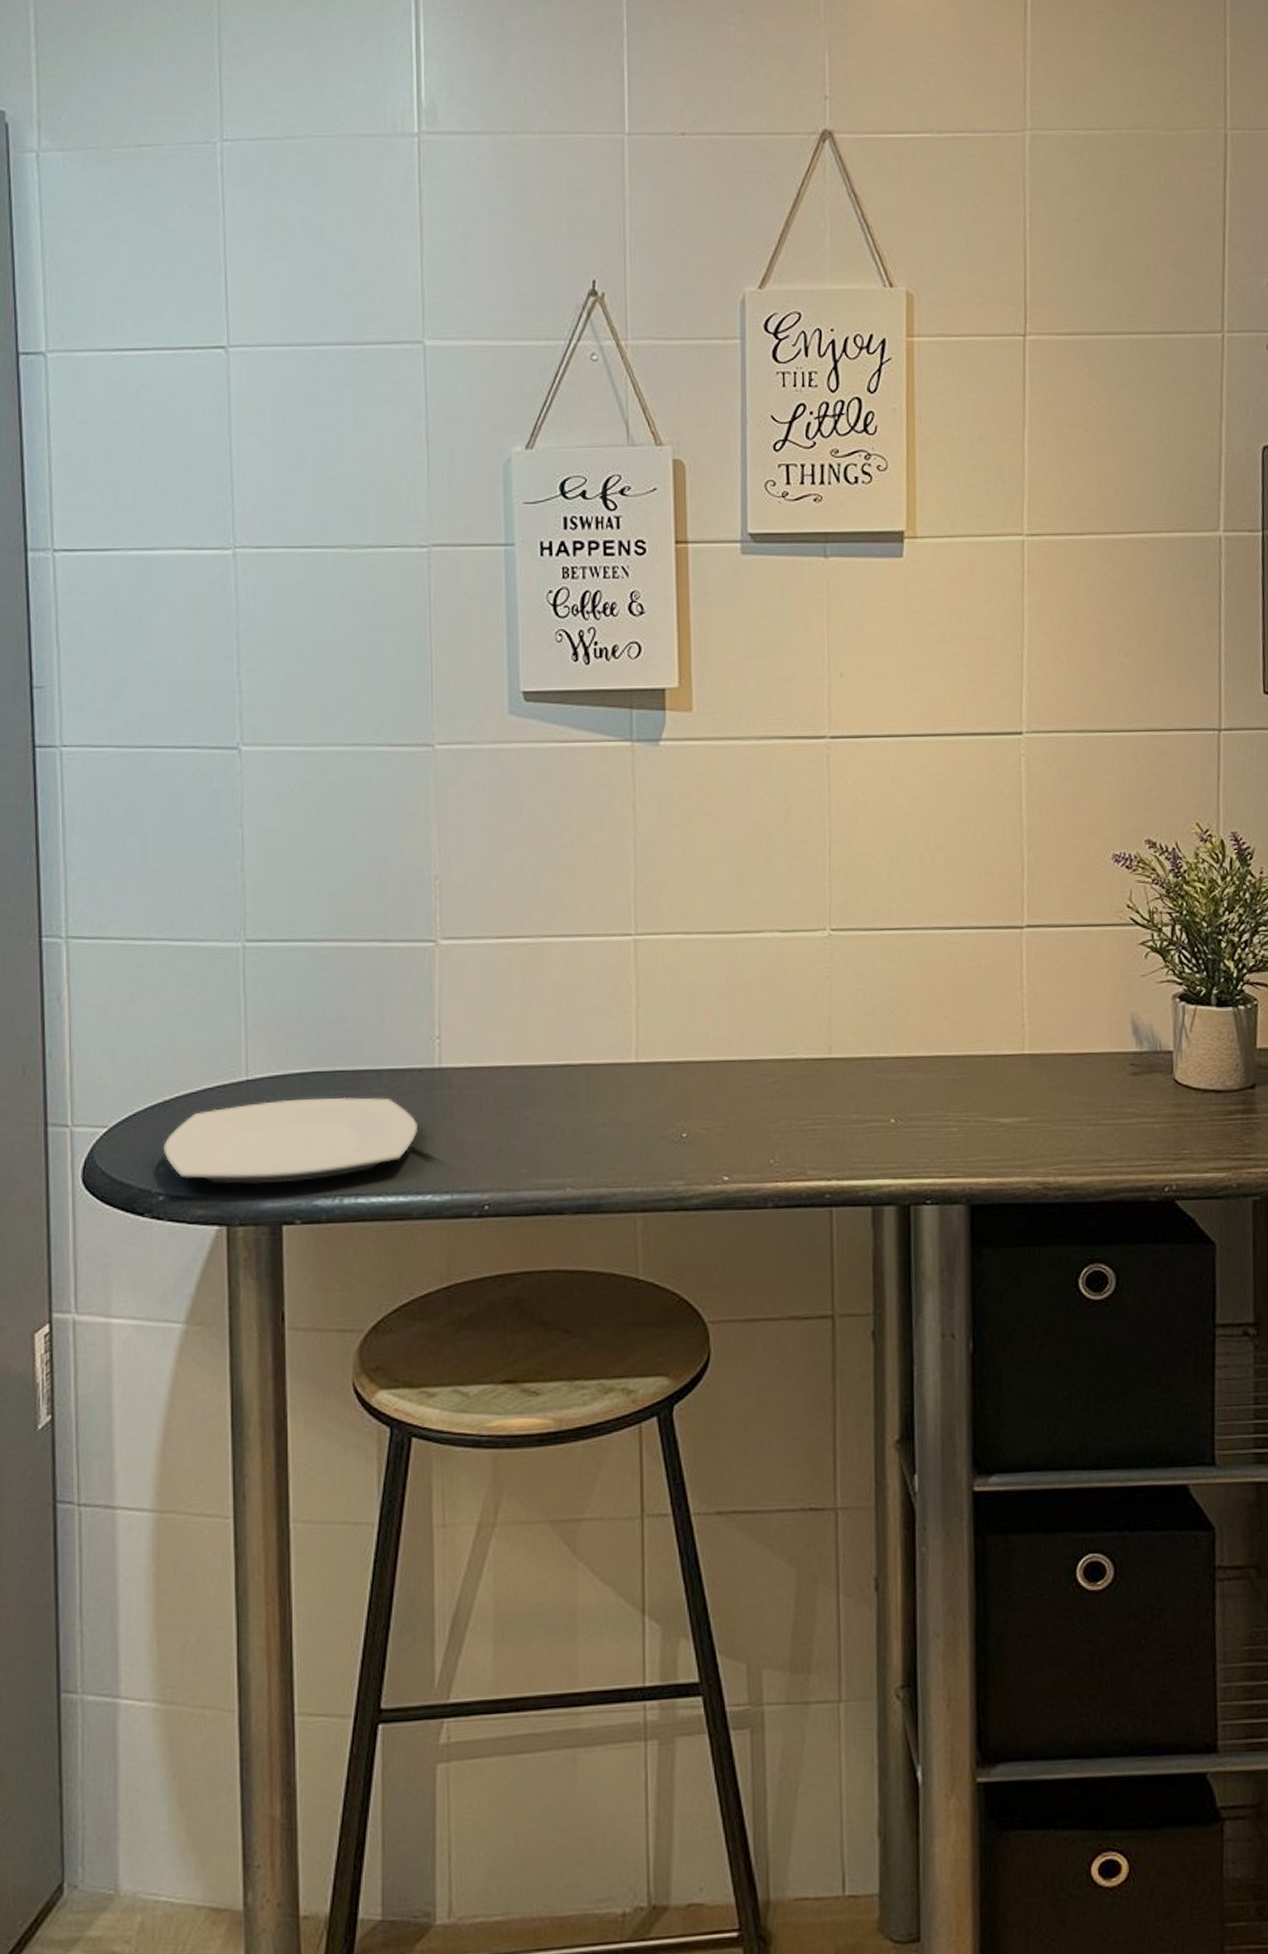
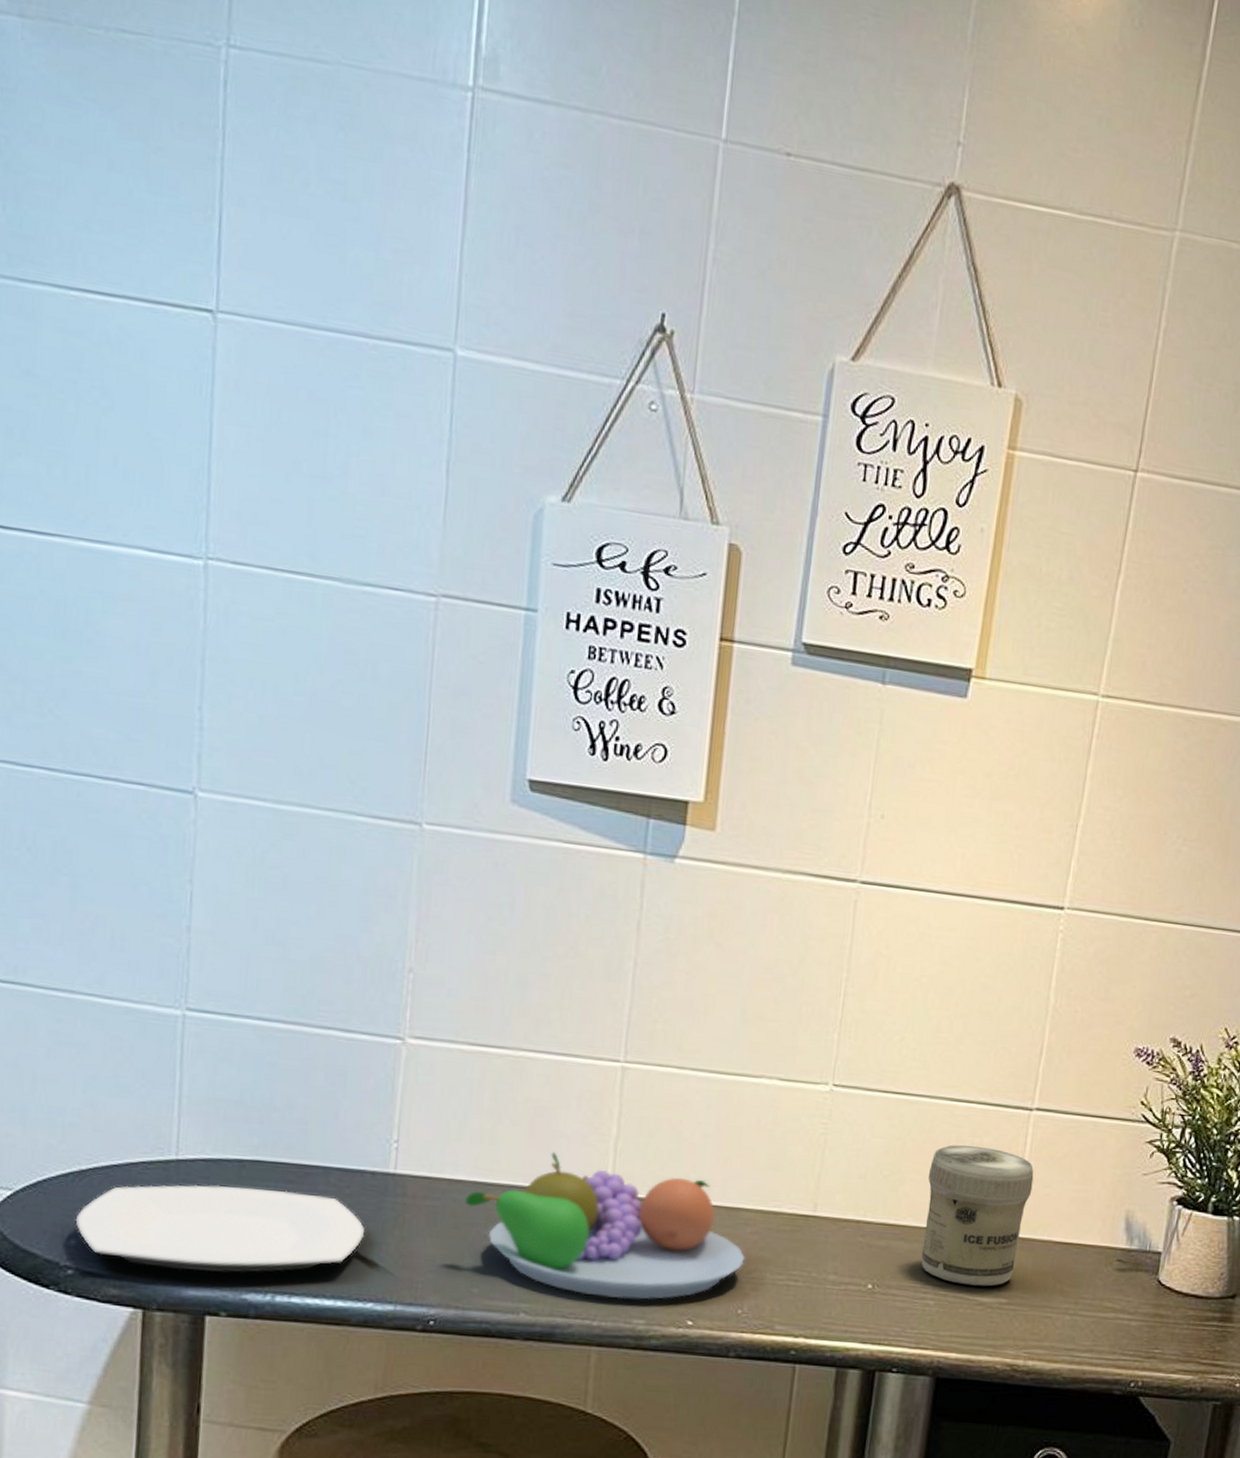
fruit bowl: none [505,1028,771,1163] -> present [465,1151,746,1300]
jar: none [932,969,1036,1108] -> present [921,1145,1034,1287]

